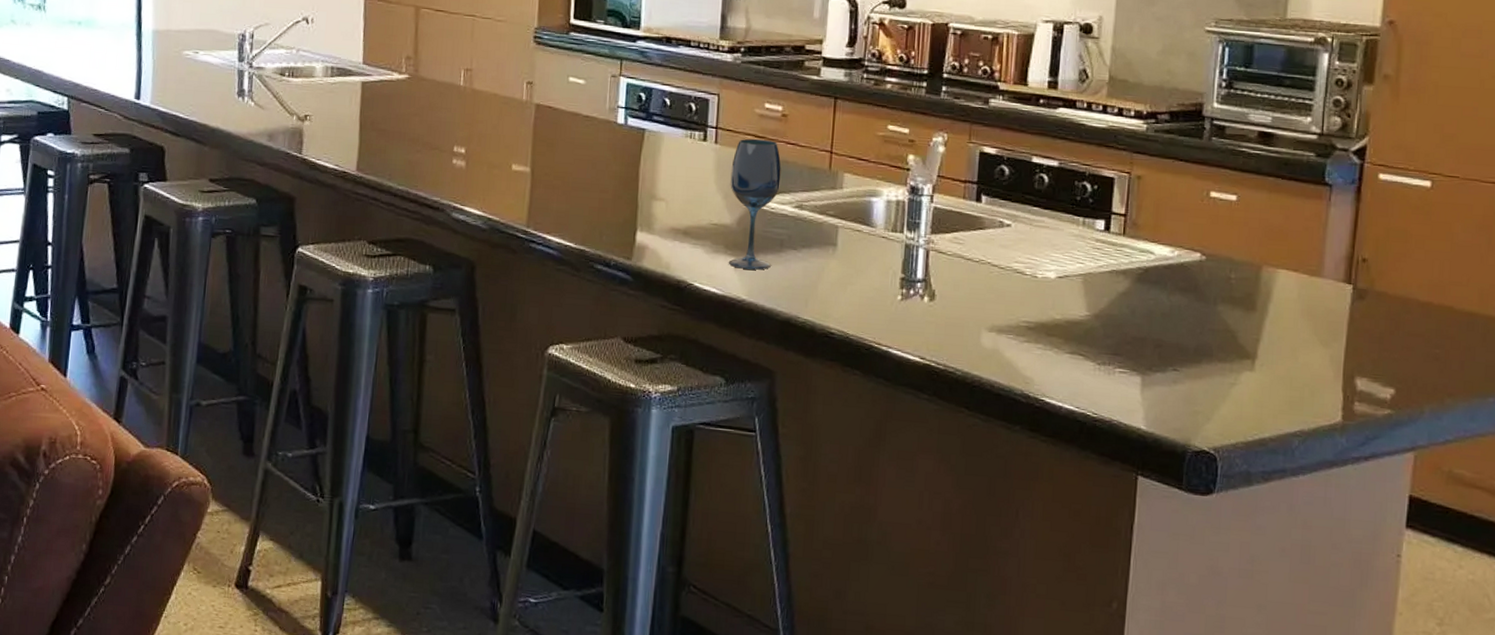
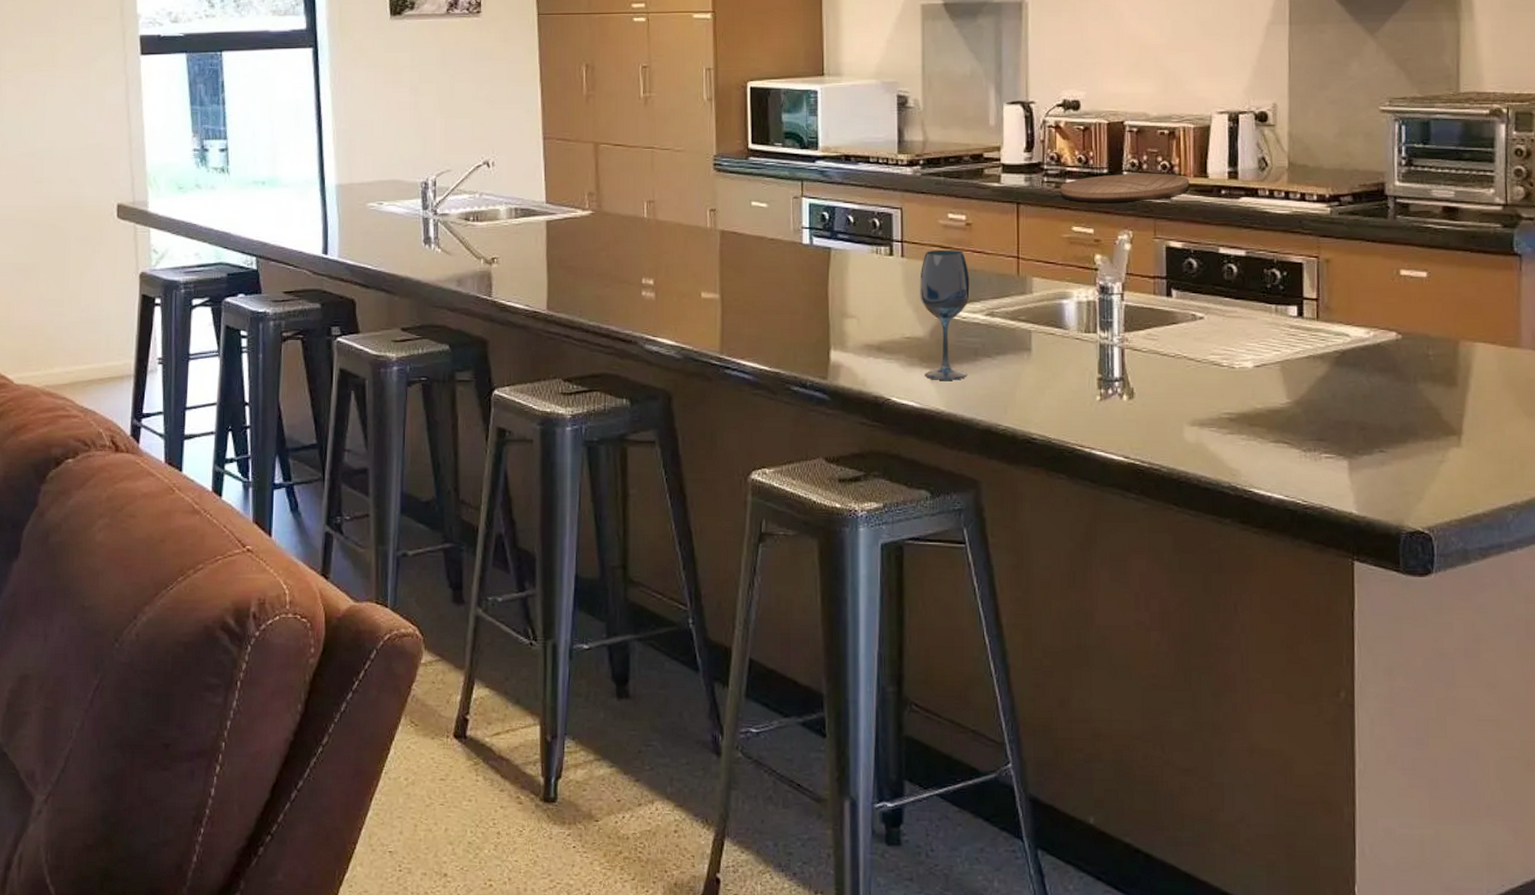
cutting board: none [879,75,1009,105] -> present [1061,174,1190,203]

